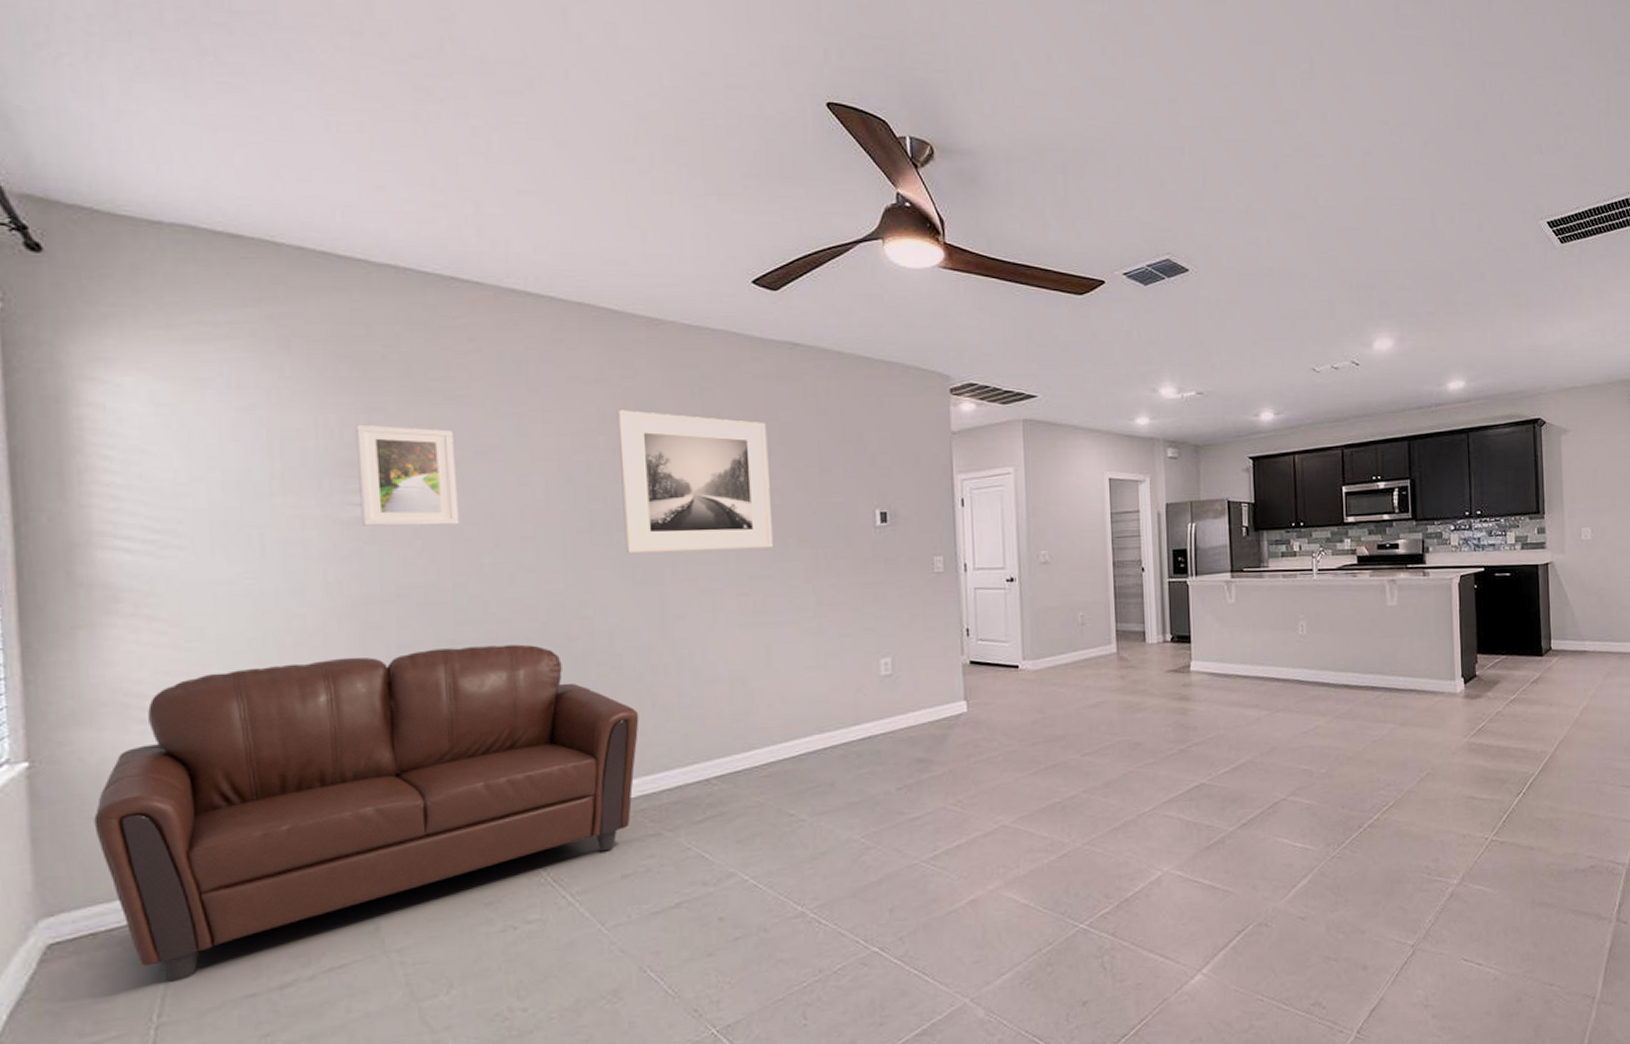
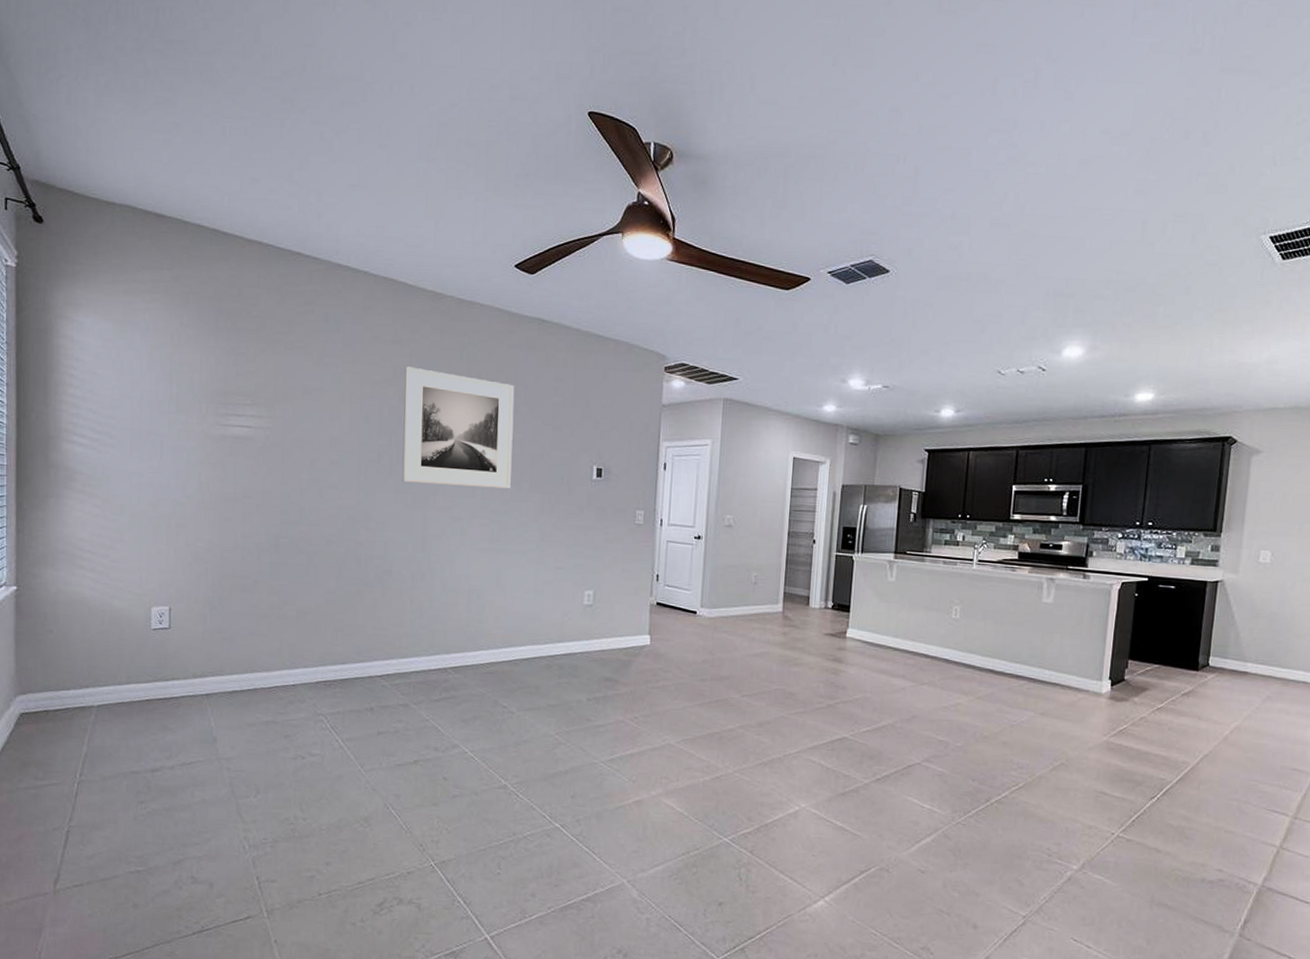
sofa: present [94,644,639,982] -> none [51,538,400,753]
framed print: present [354,424,460,527] -> none [225,364,290,447]

